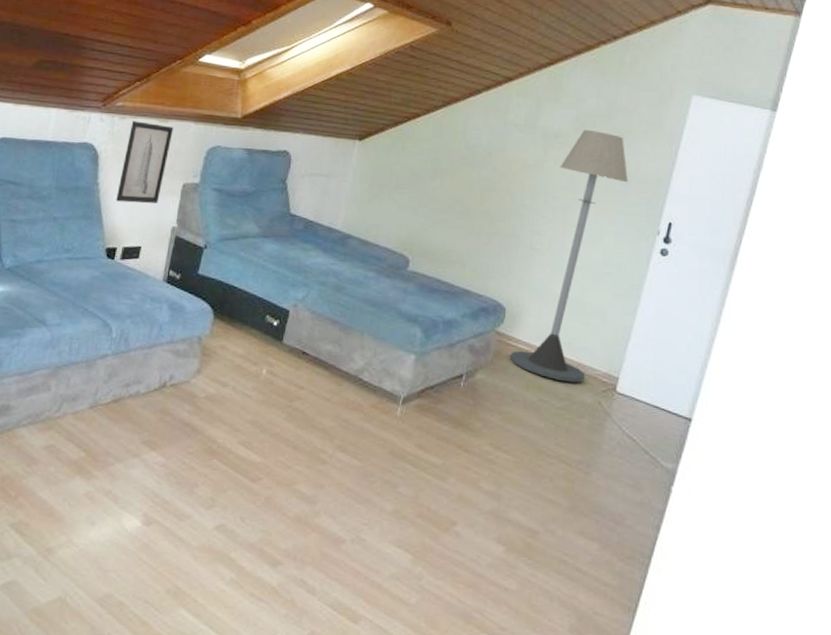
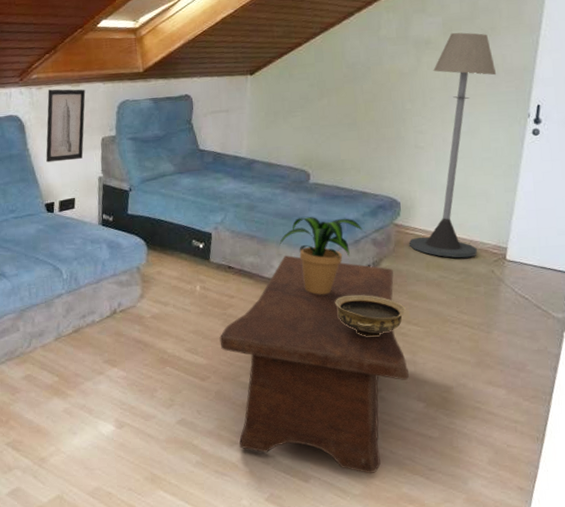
coffee table: none [279,349,491,624] -> present [219,255,409,474]
potted plant: none [364,308,463,401] -> present [279,217,365,294]
ceramic bowl: none [418,405,498,459] -> present [335,294,407,337]

